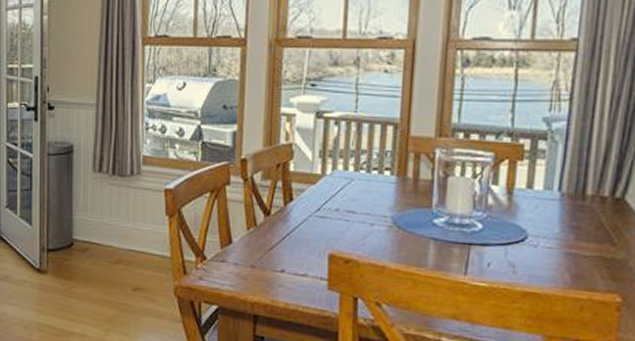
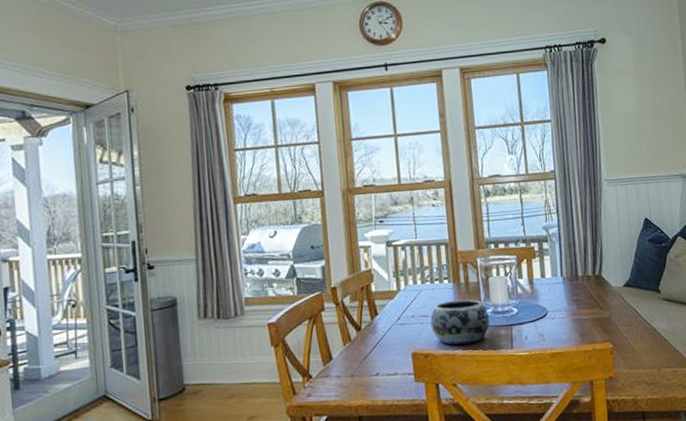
decorative bowl: none [358,198,441,258] -> present [430,299,490,345]

